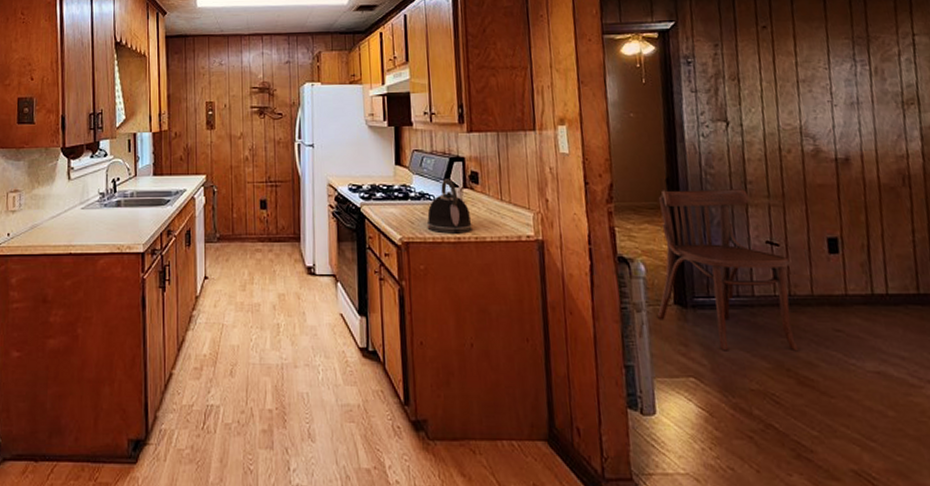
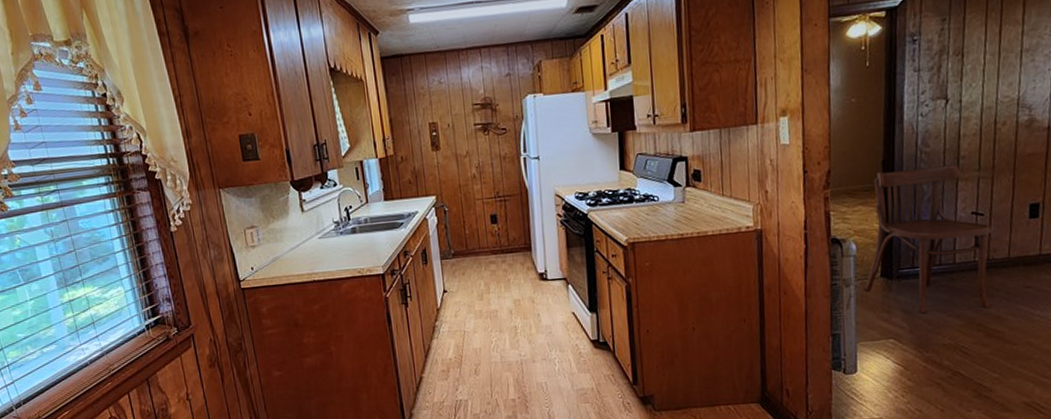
kettle: present [426,179,473,234] -> none [651,179,695,232]

